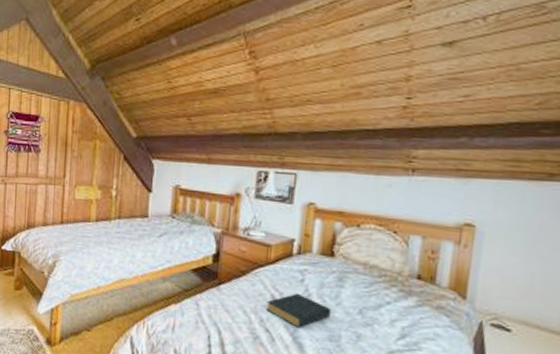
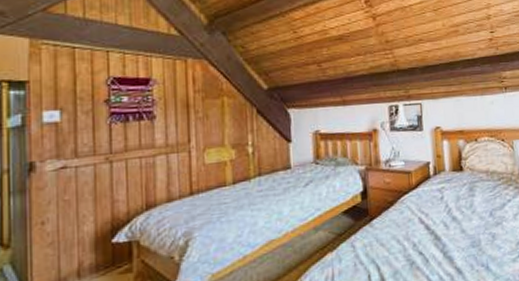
hardback book: present [265,293,332,328] -> none [416,210,470,243]

